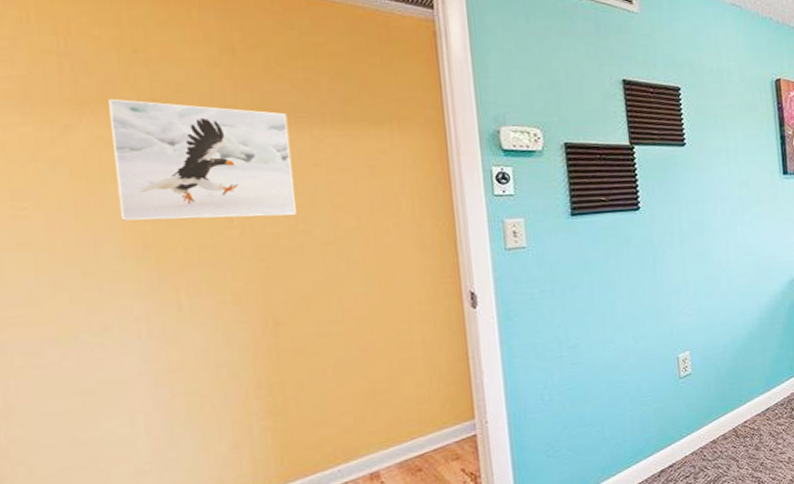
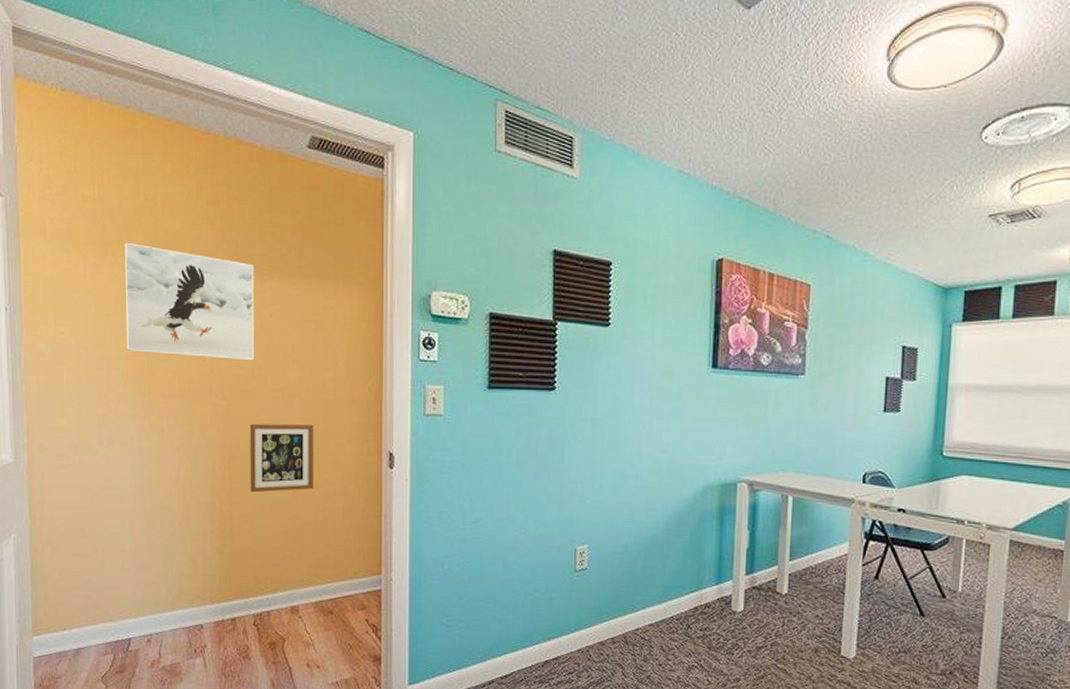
picture frame: none [298,274,386,358] -> present [249,423,314,493]

